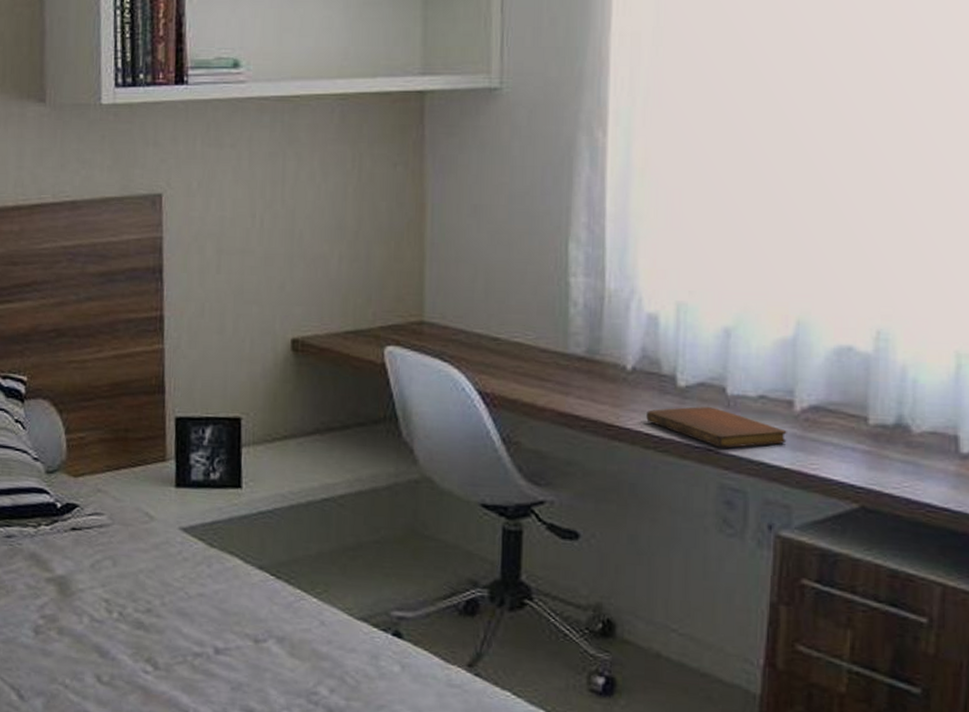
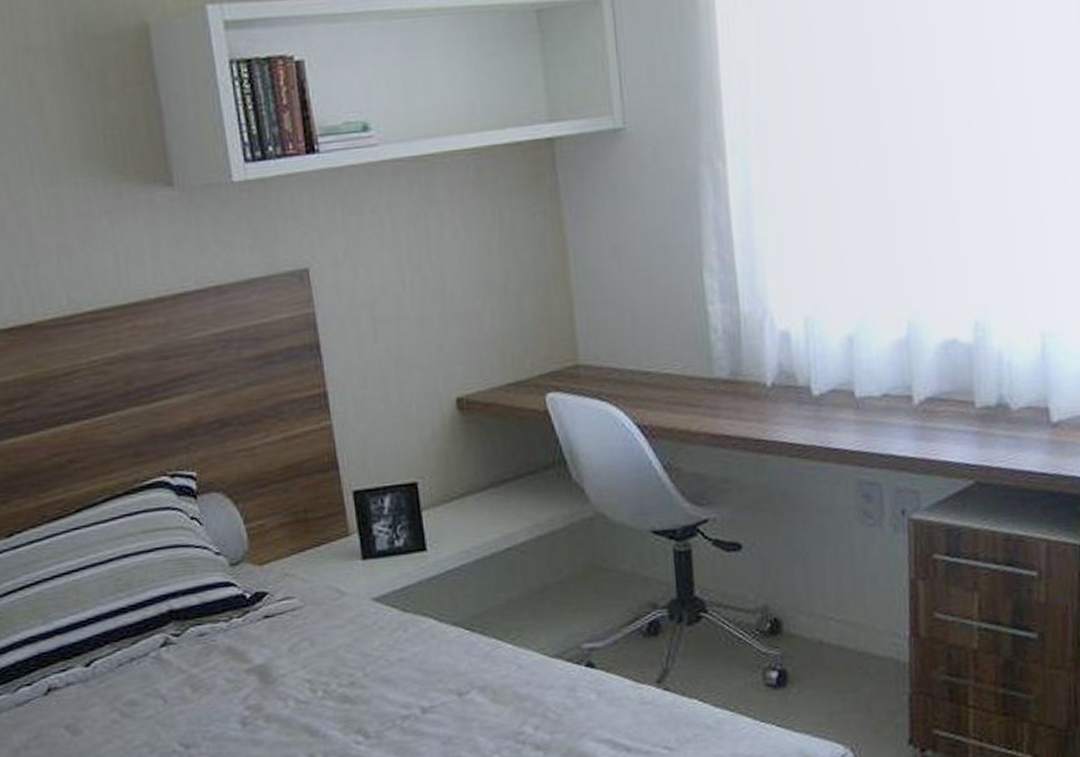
notebook: present [646,406,787,448] -> none [788,410,910,447]

